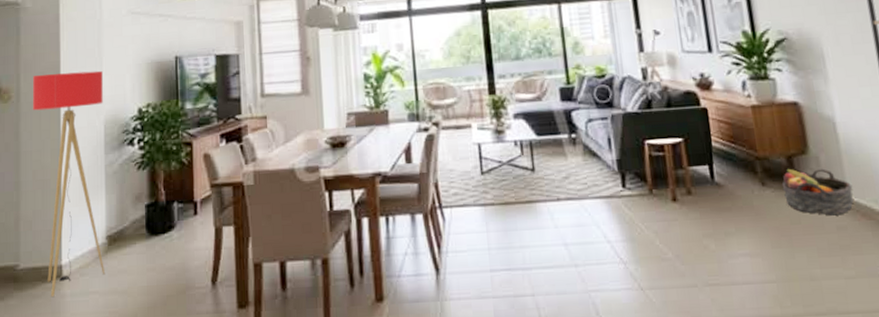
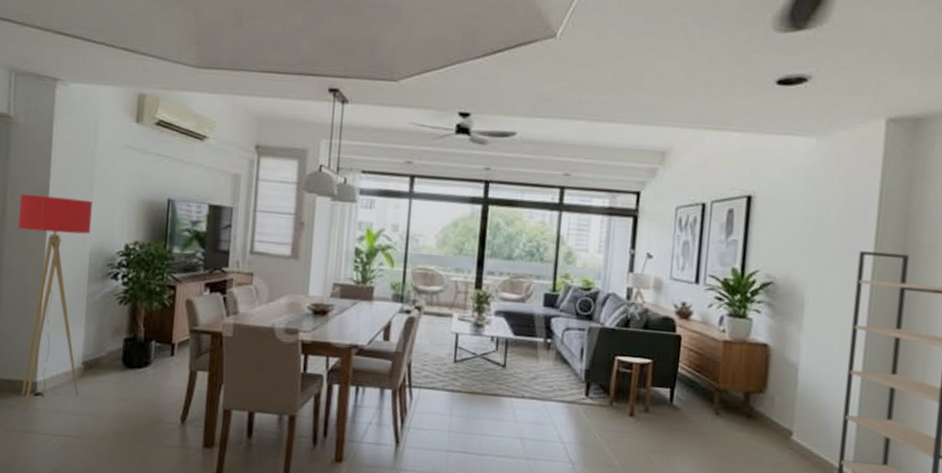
basket: present [782,168,854,216] -> none [733,403,799,453]

